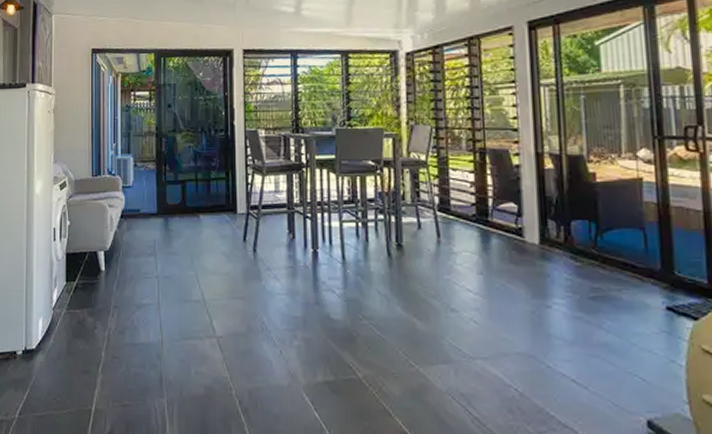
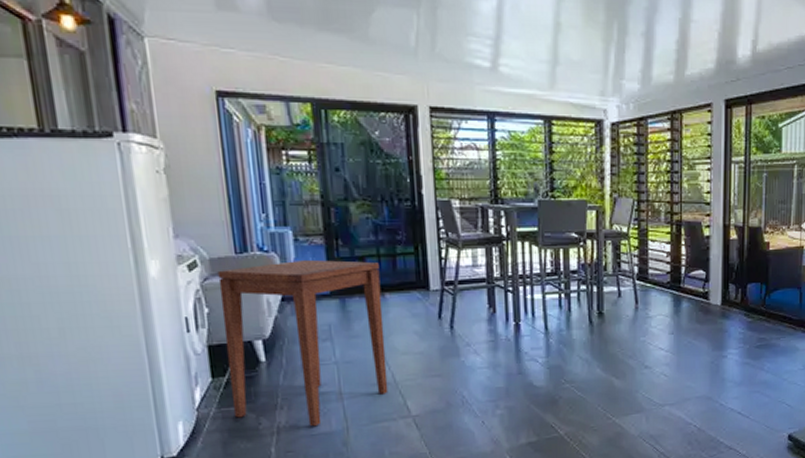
side table: none [78,182,198,337] -> present [217,259,389,427]

